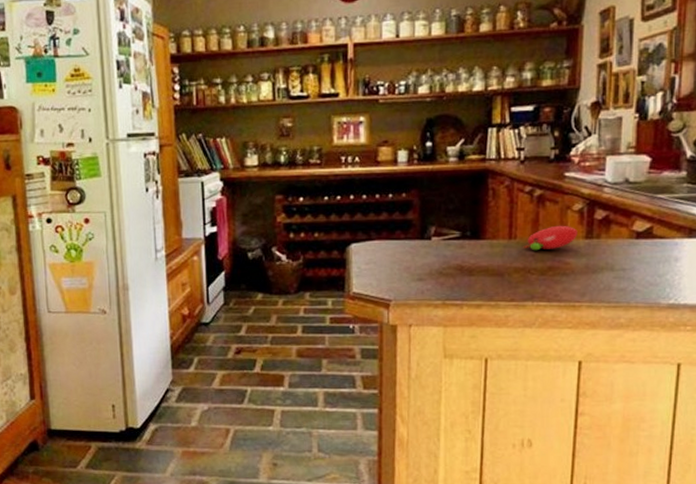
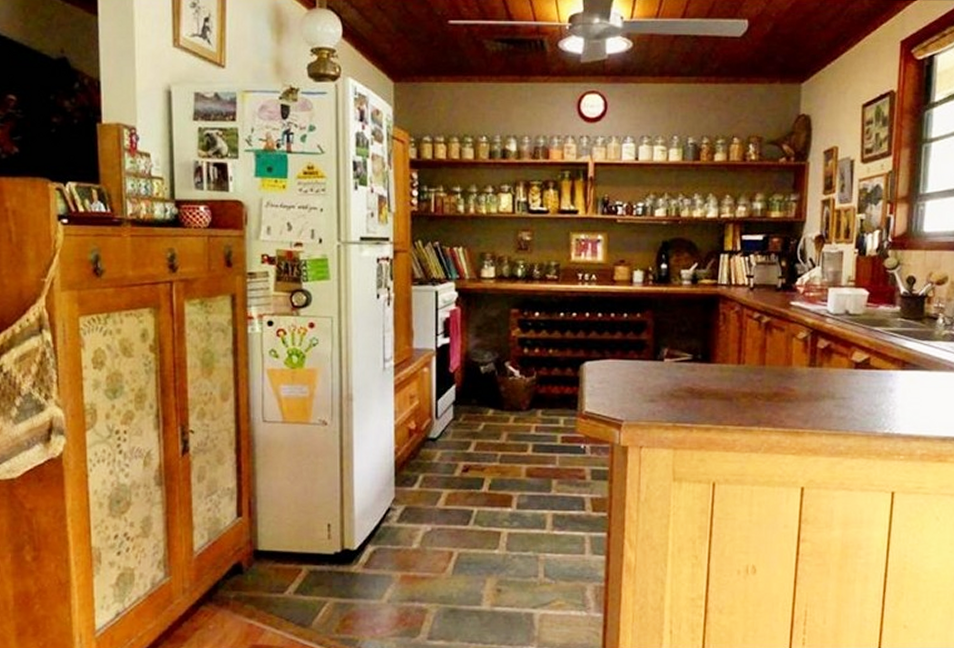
fruit: present [523,225,578,251] -> none [751,352,802,377]

